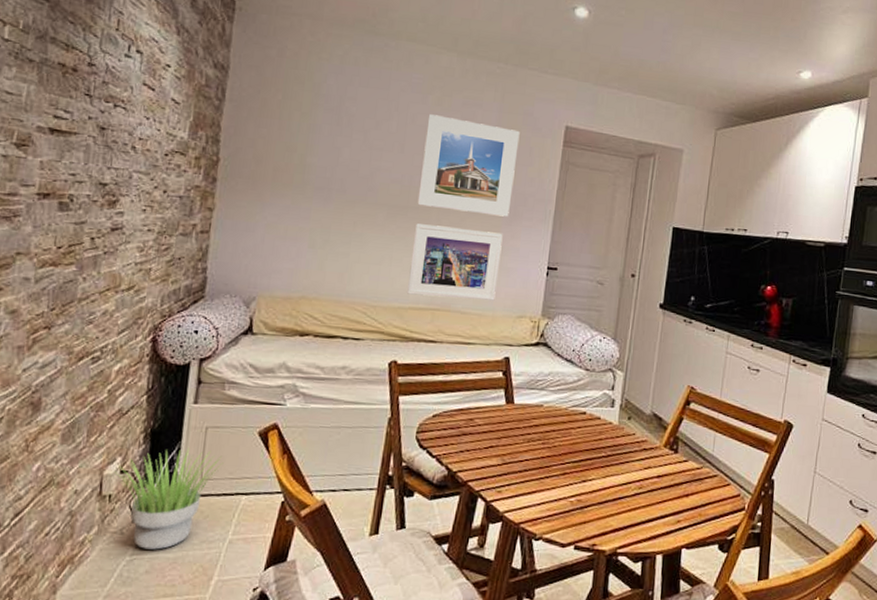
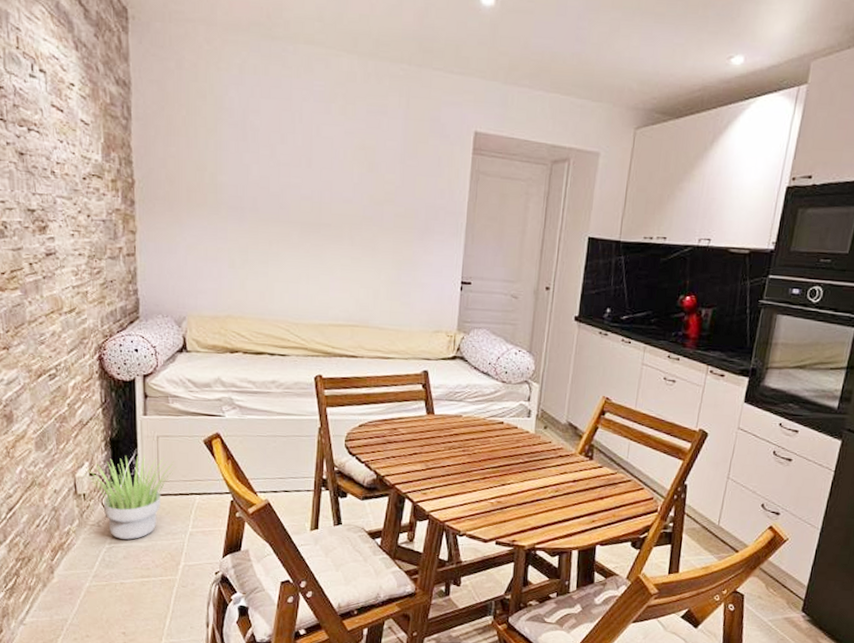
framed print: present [407,223,503,301] -> none [326,241,416,316]
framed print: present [417,114,520,217] -> none [329,125,428,231]

